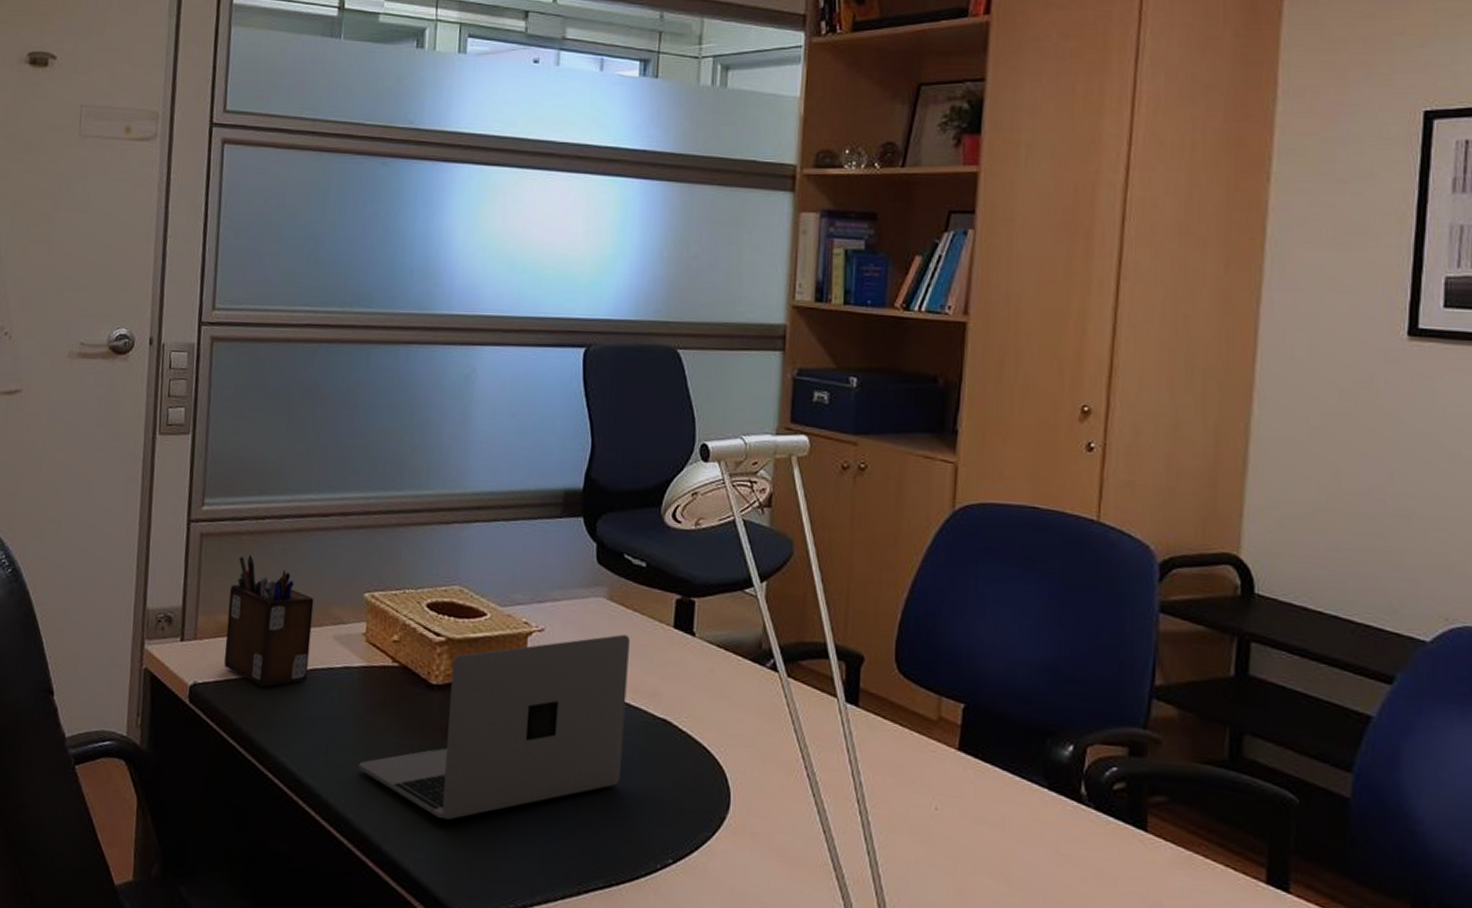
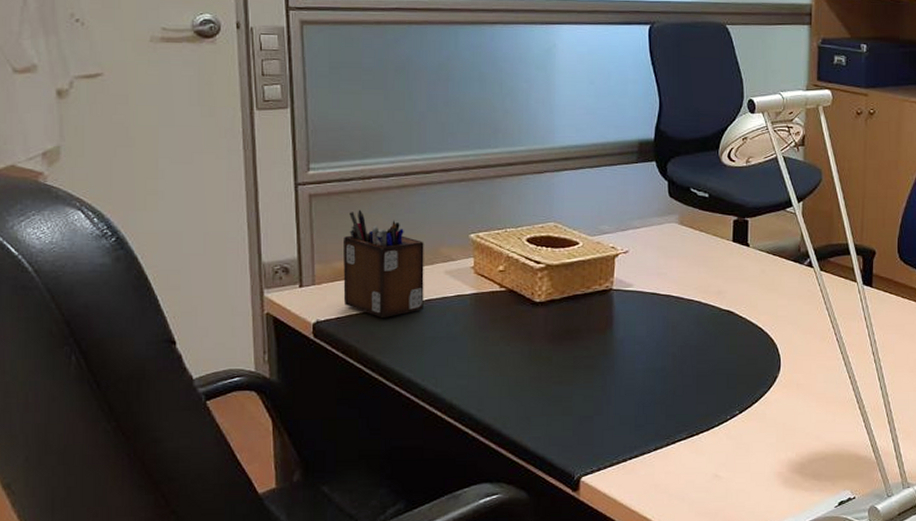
laptop: present [358,634,630,820] -> none [477,250,698,405]

